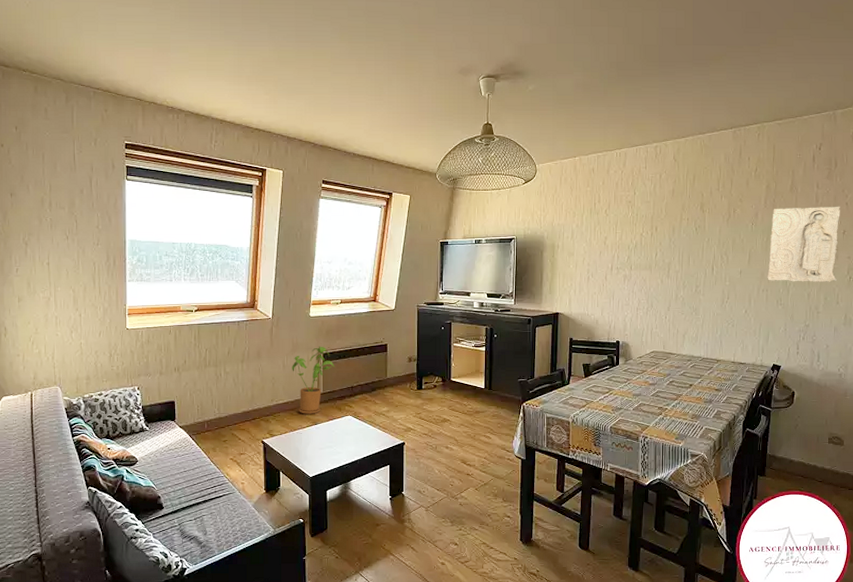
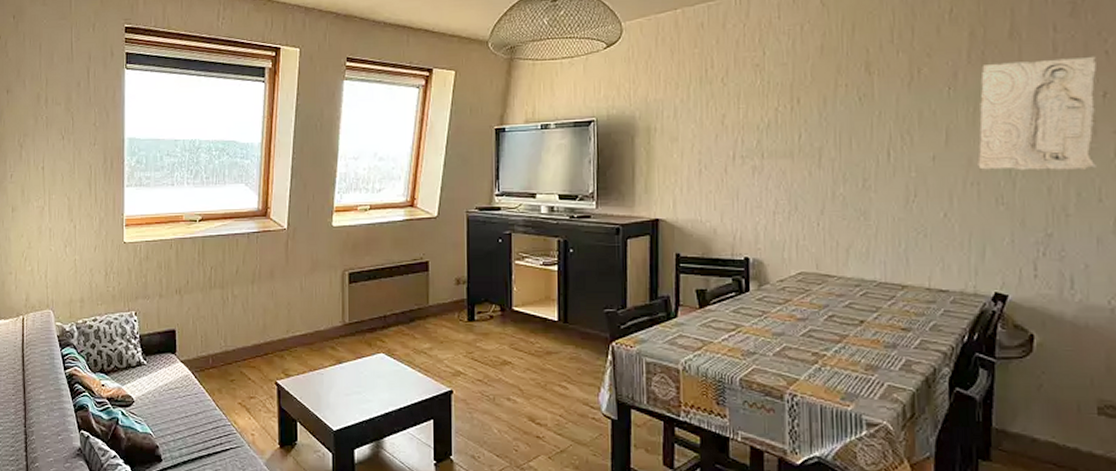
house plant: present [292,346,334,414] -> none [311,264,363,350]

